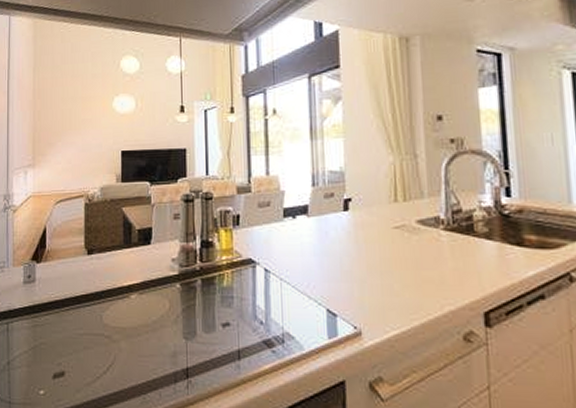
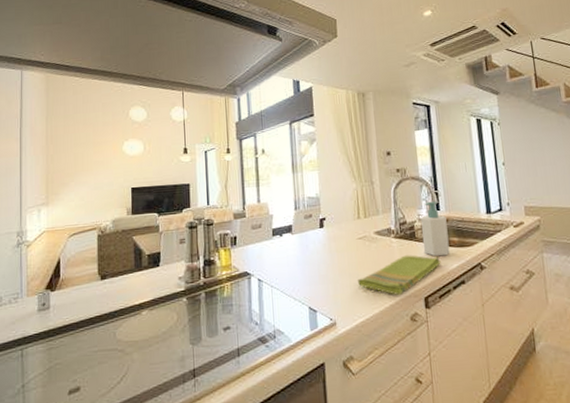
dish towel: none [390,254,510,307] -> present [357,255,441,296]
soap bottle: none [482,184,524,259] -> present [420,201,450,257]

